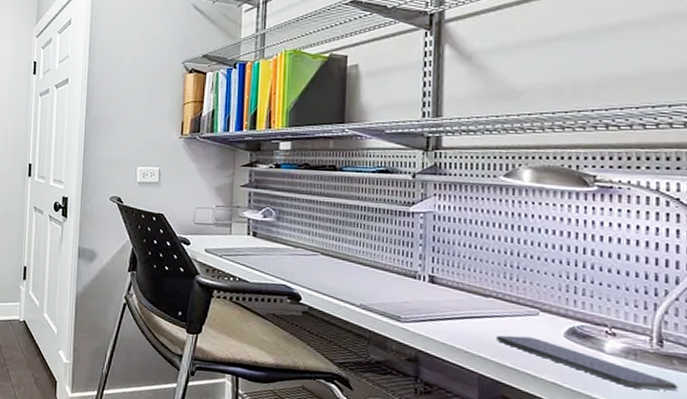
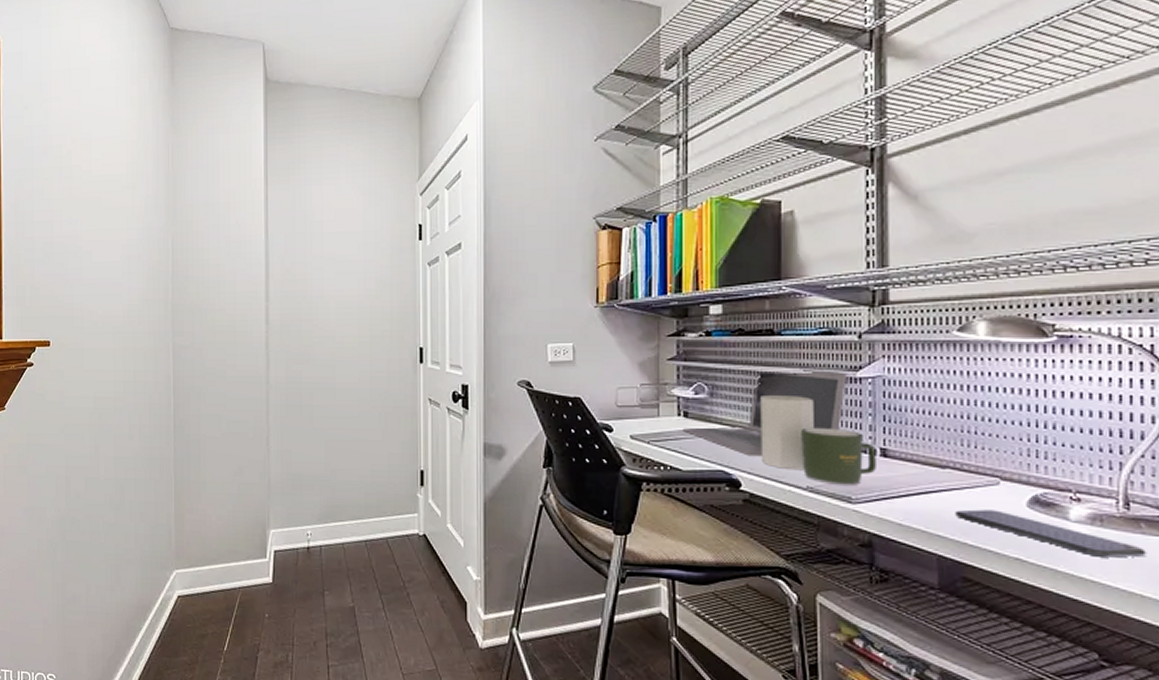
laptop: none [252,201,400,275] -> present [683,370,847,457]
cup: none [319,221,370,290] -> present [760,394,814,471]
mug: none [356,252,425,307] -> present [801,427,876,487]

